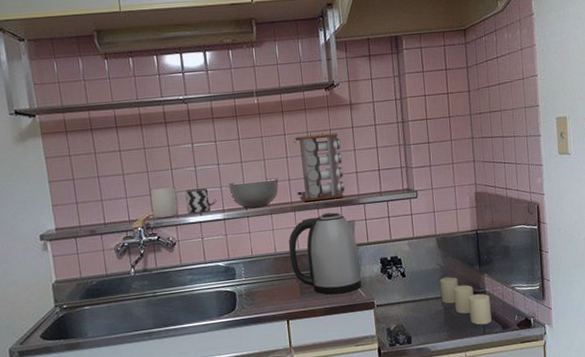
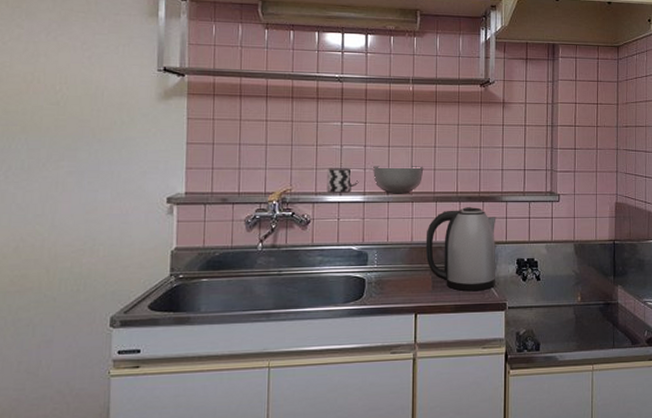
mug: present [149,186,179,219] -> none [290,163,319,194]
spice rack: present [293,133,345,202] -> none [441,127,490,195]
canister: present [439,277,492,325] -> none [573,285,622,338]

